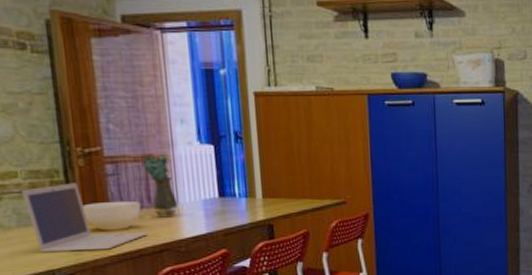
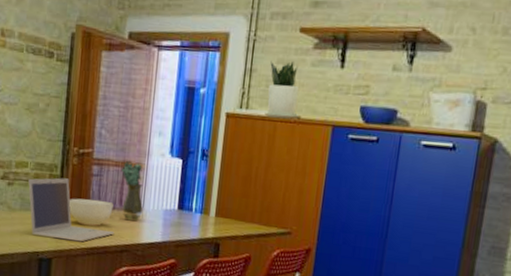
planter: none [292,35,334,92] -> present [264,61,301,119]

